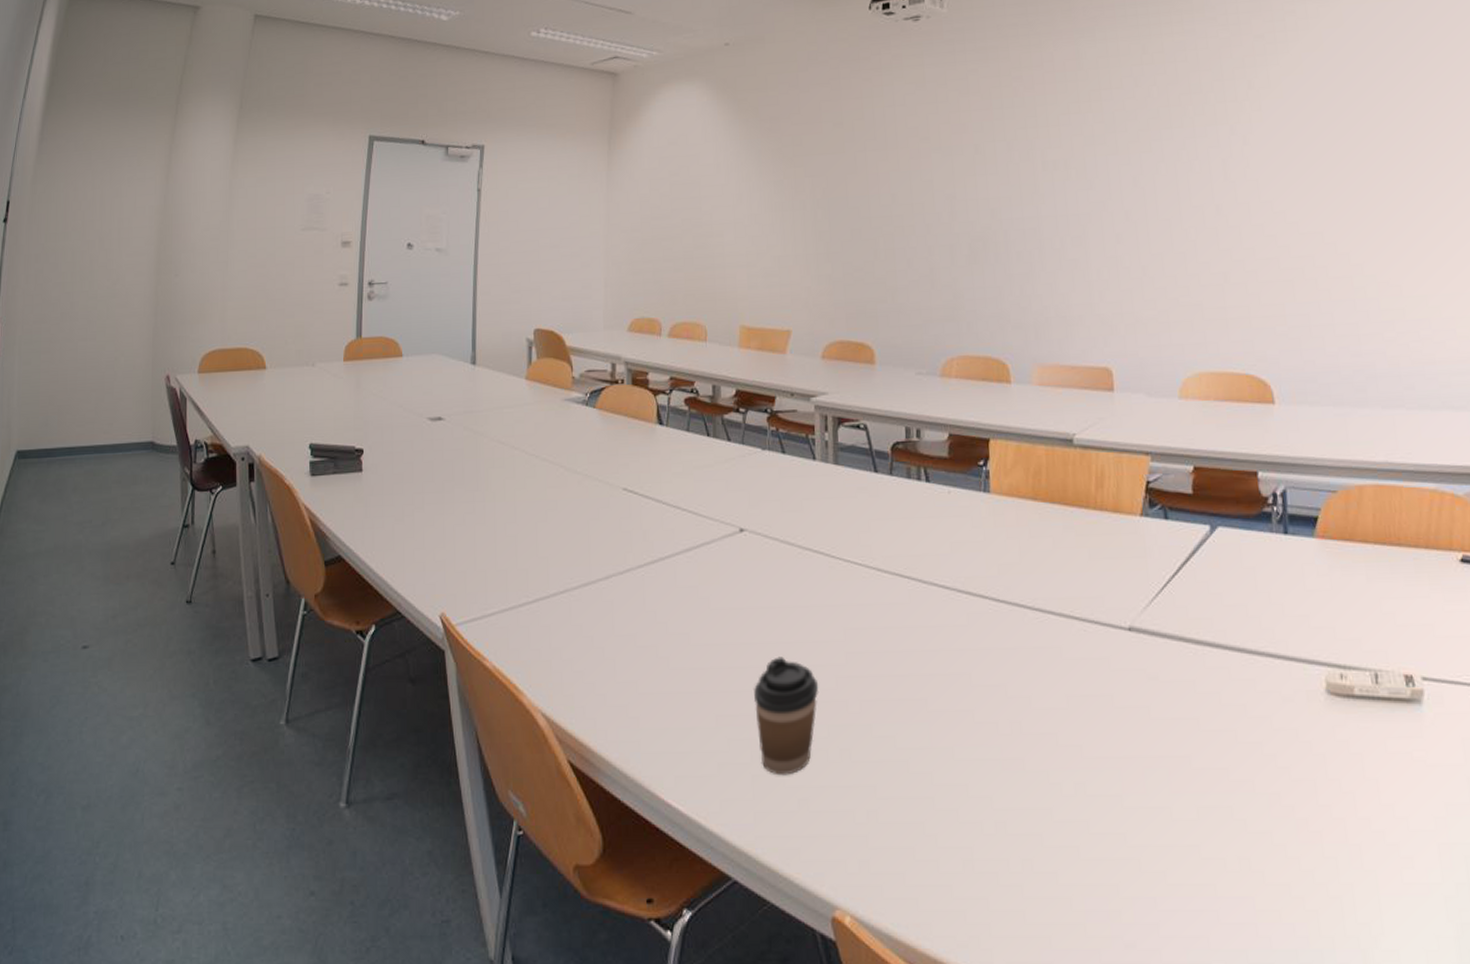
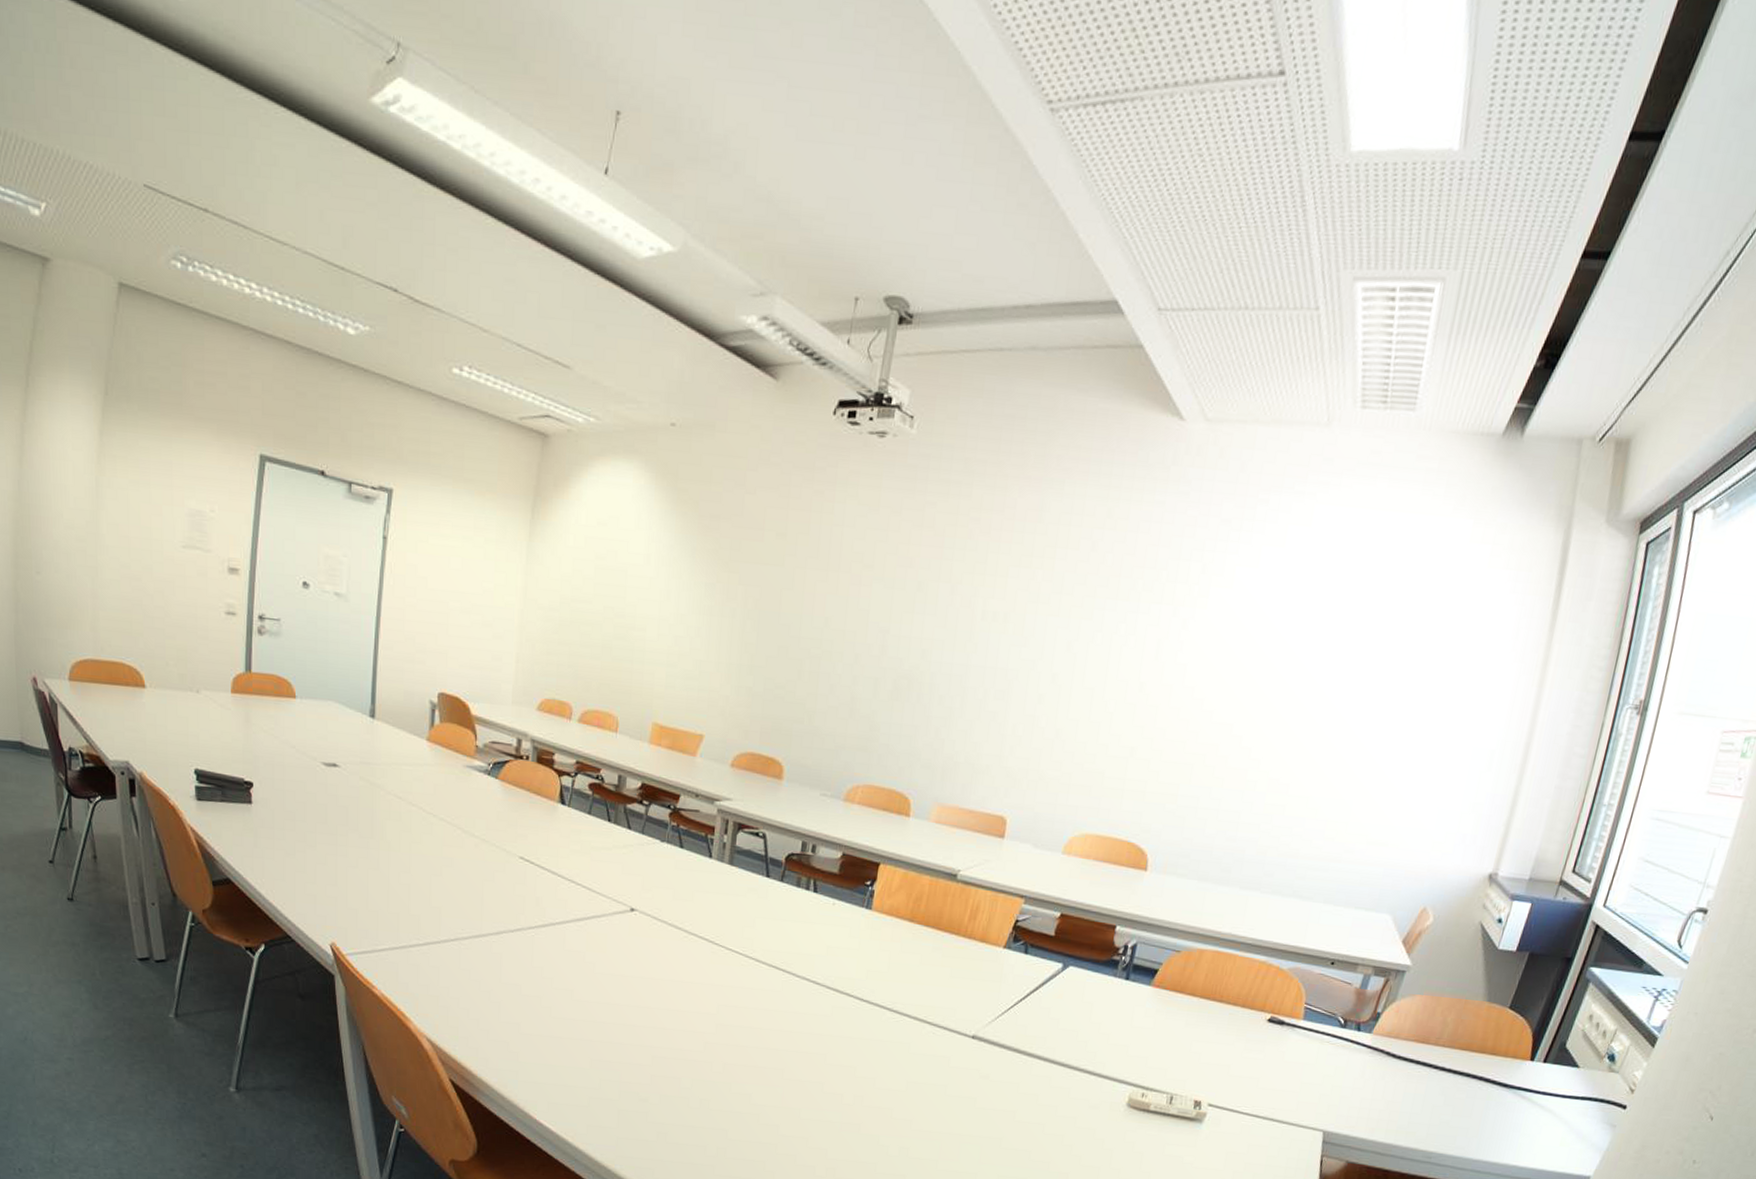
coffee cup: present [753,656,819,776] -> none [627,1019,688,1113]

